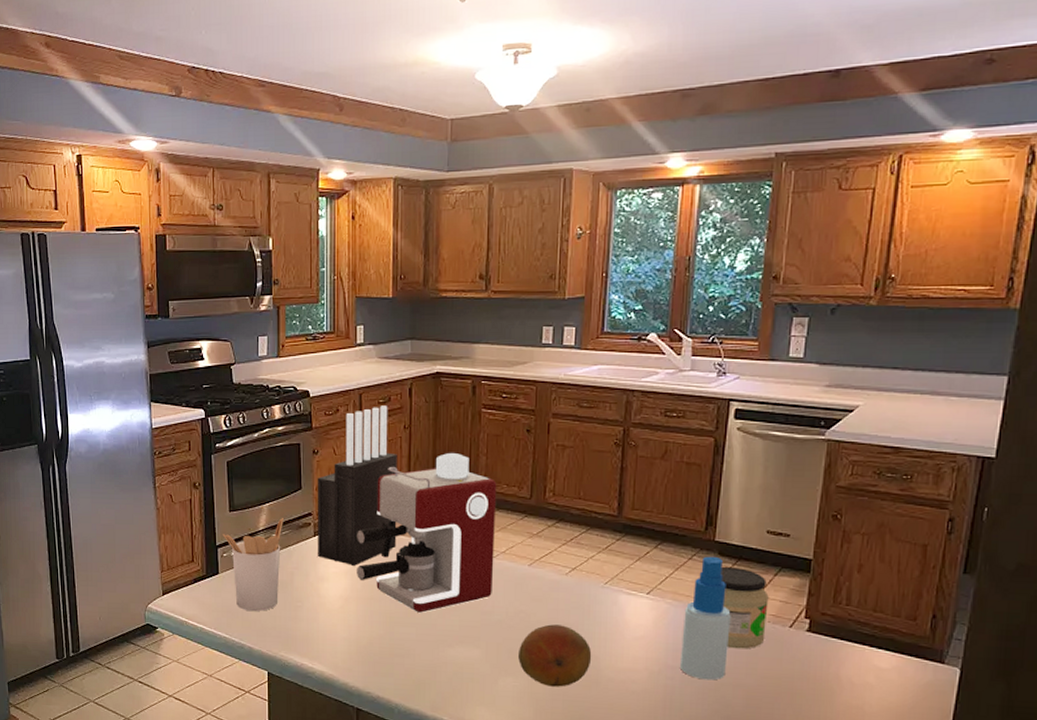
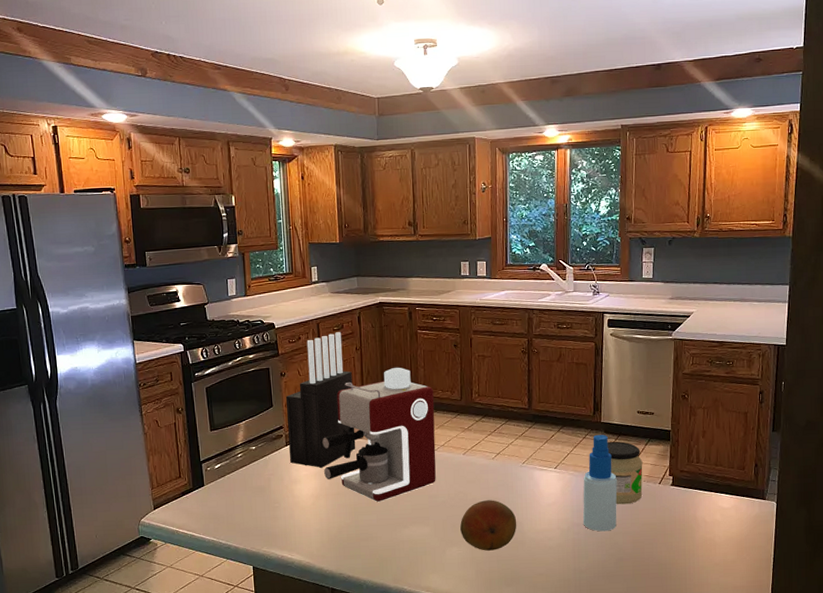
utensil holder: present [222,518,283,611] -> none [205,433,259,515]

